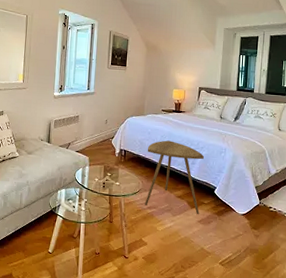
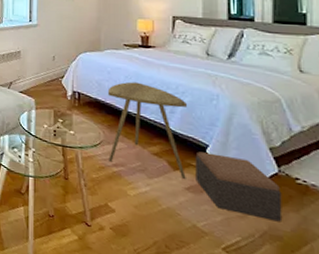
footstool: none [206,192,260,239] -> present [195,151,283,222]

